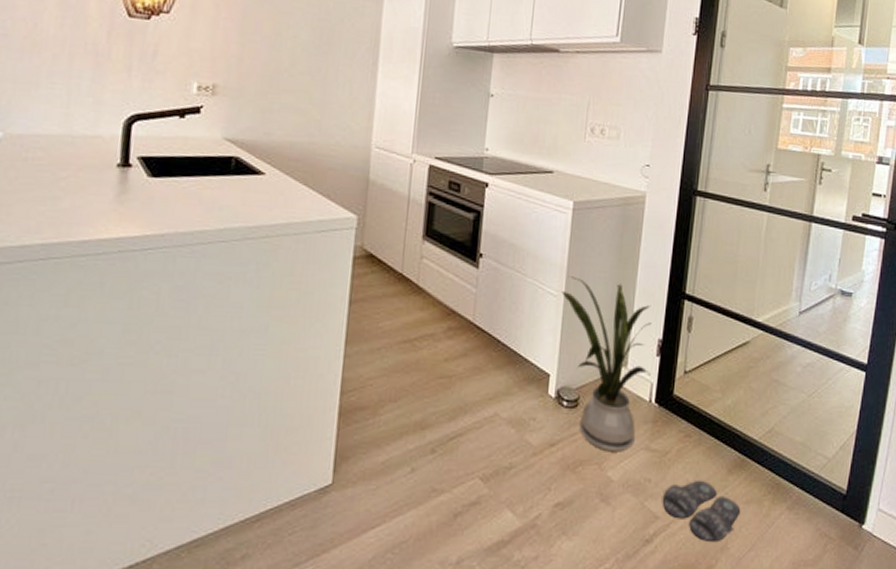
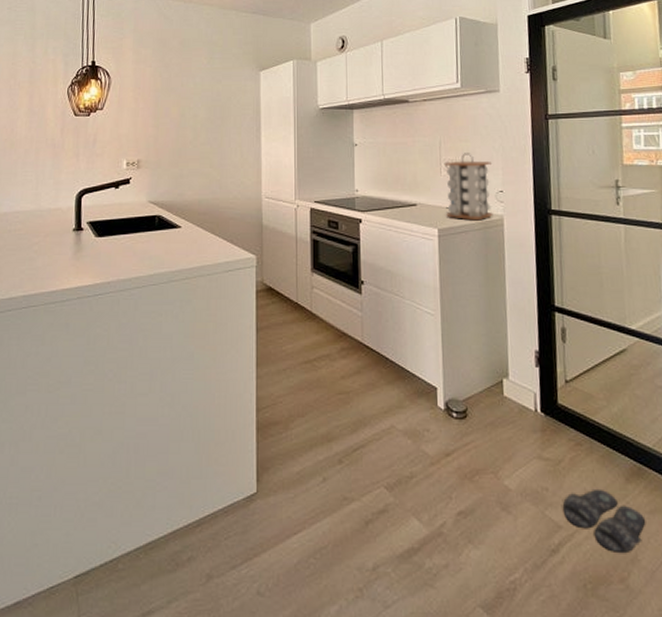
house plant: present [561,276,652,452] -> none [437,296,533,461]
spice rack: none [585,118,641,196] -> present [444,153,493,221]

